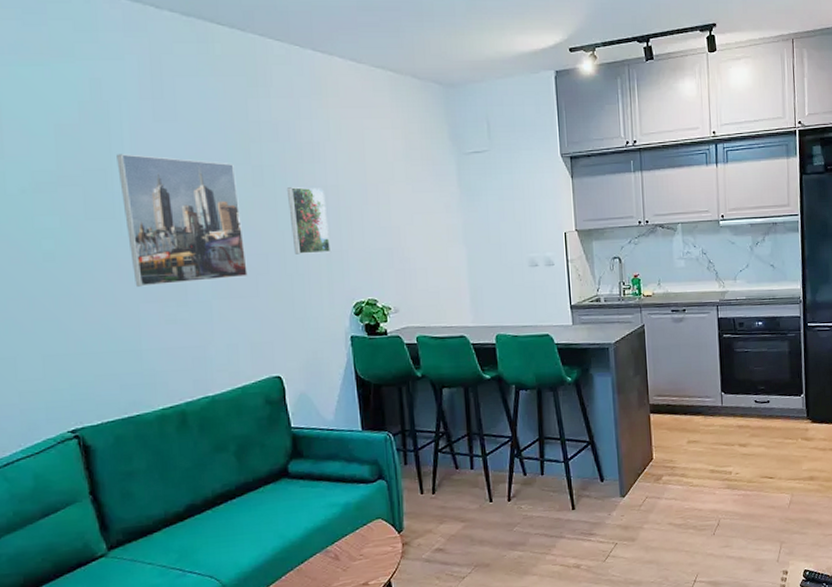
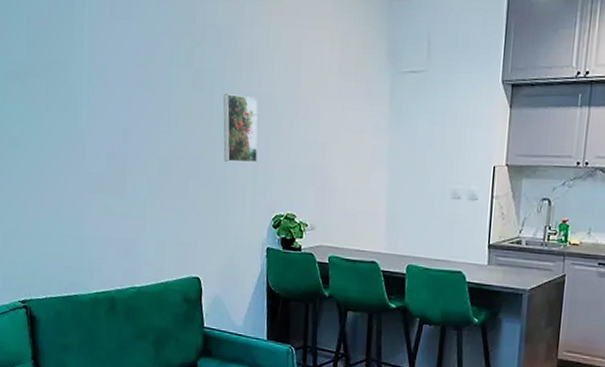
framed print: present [117,154,248,287] -> none [76,49,180,179]

